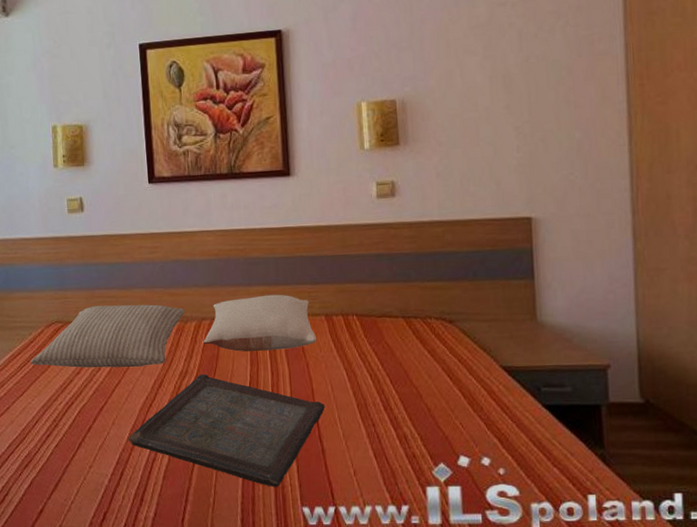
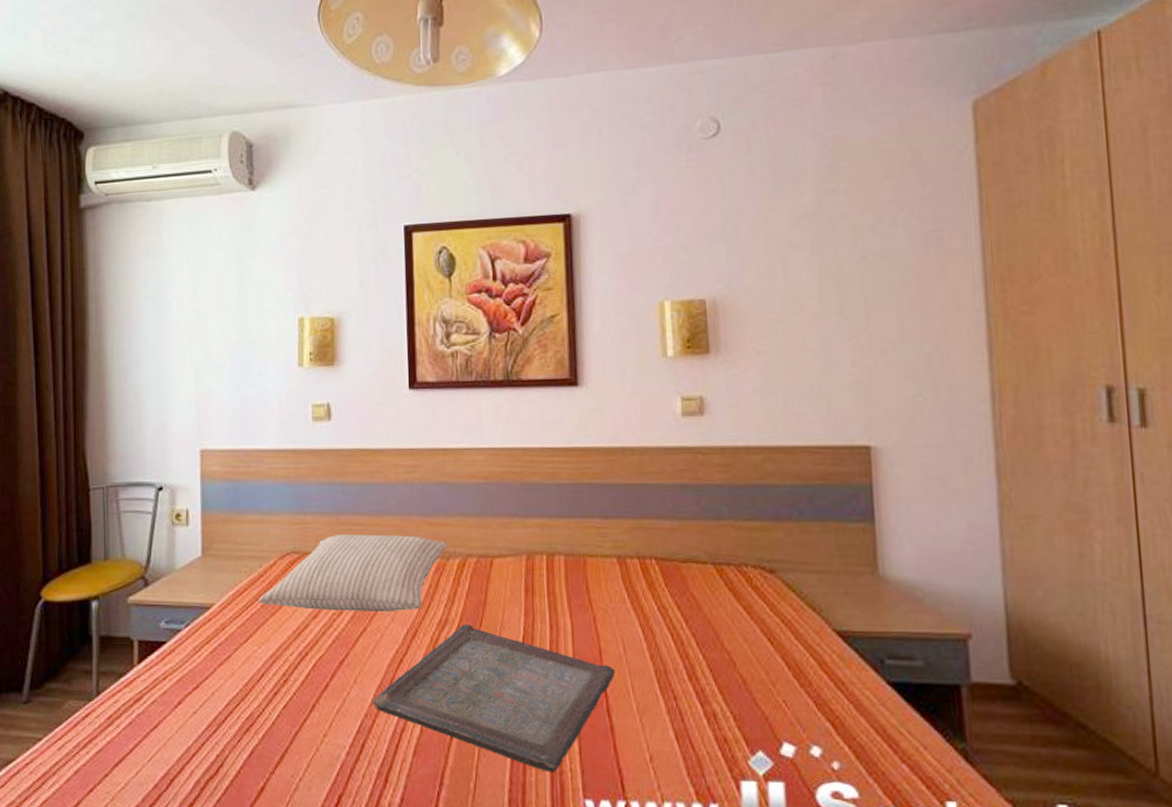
pillow: present [203,294,317,352] -> none [468,529,607,598]

